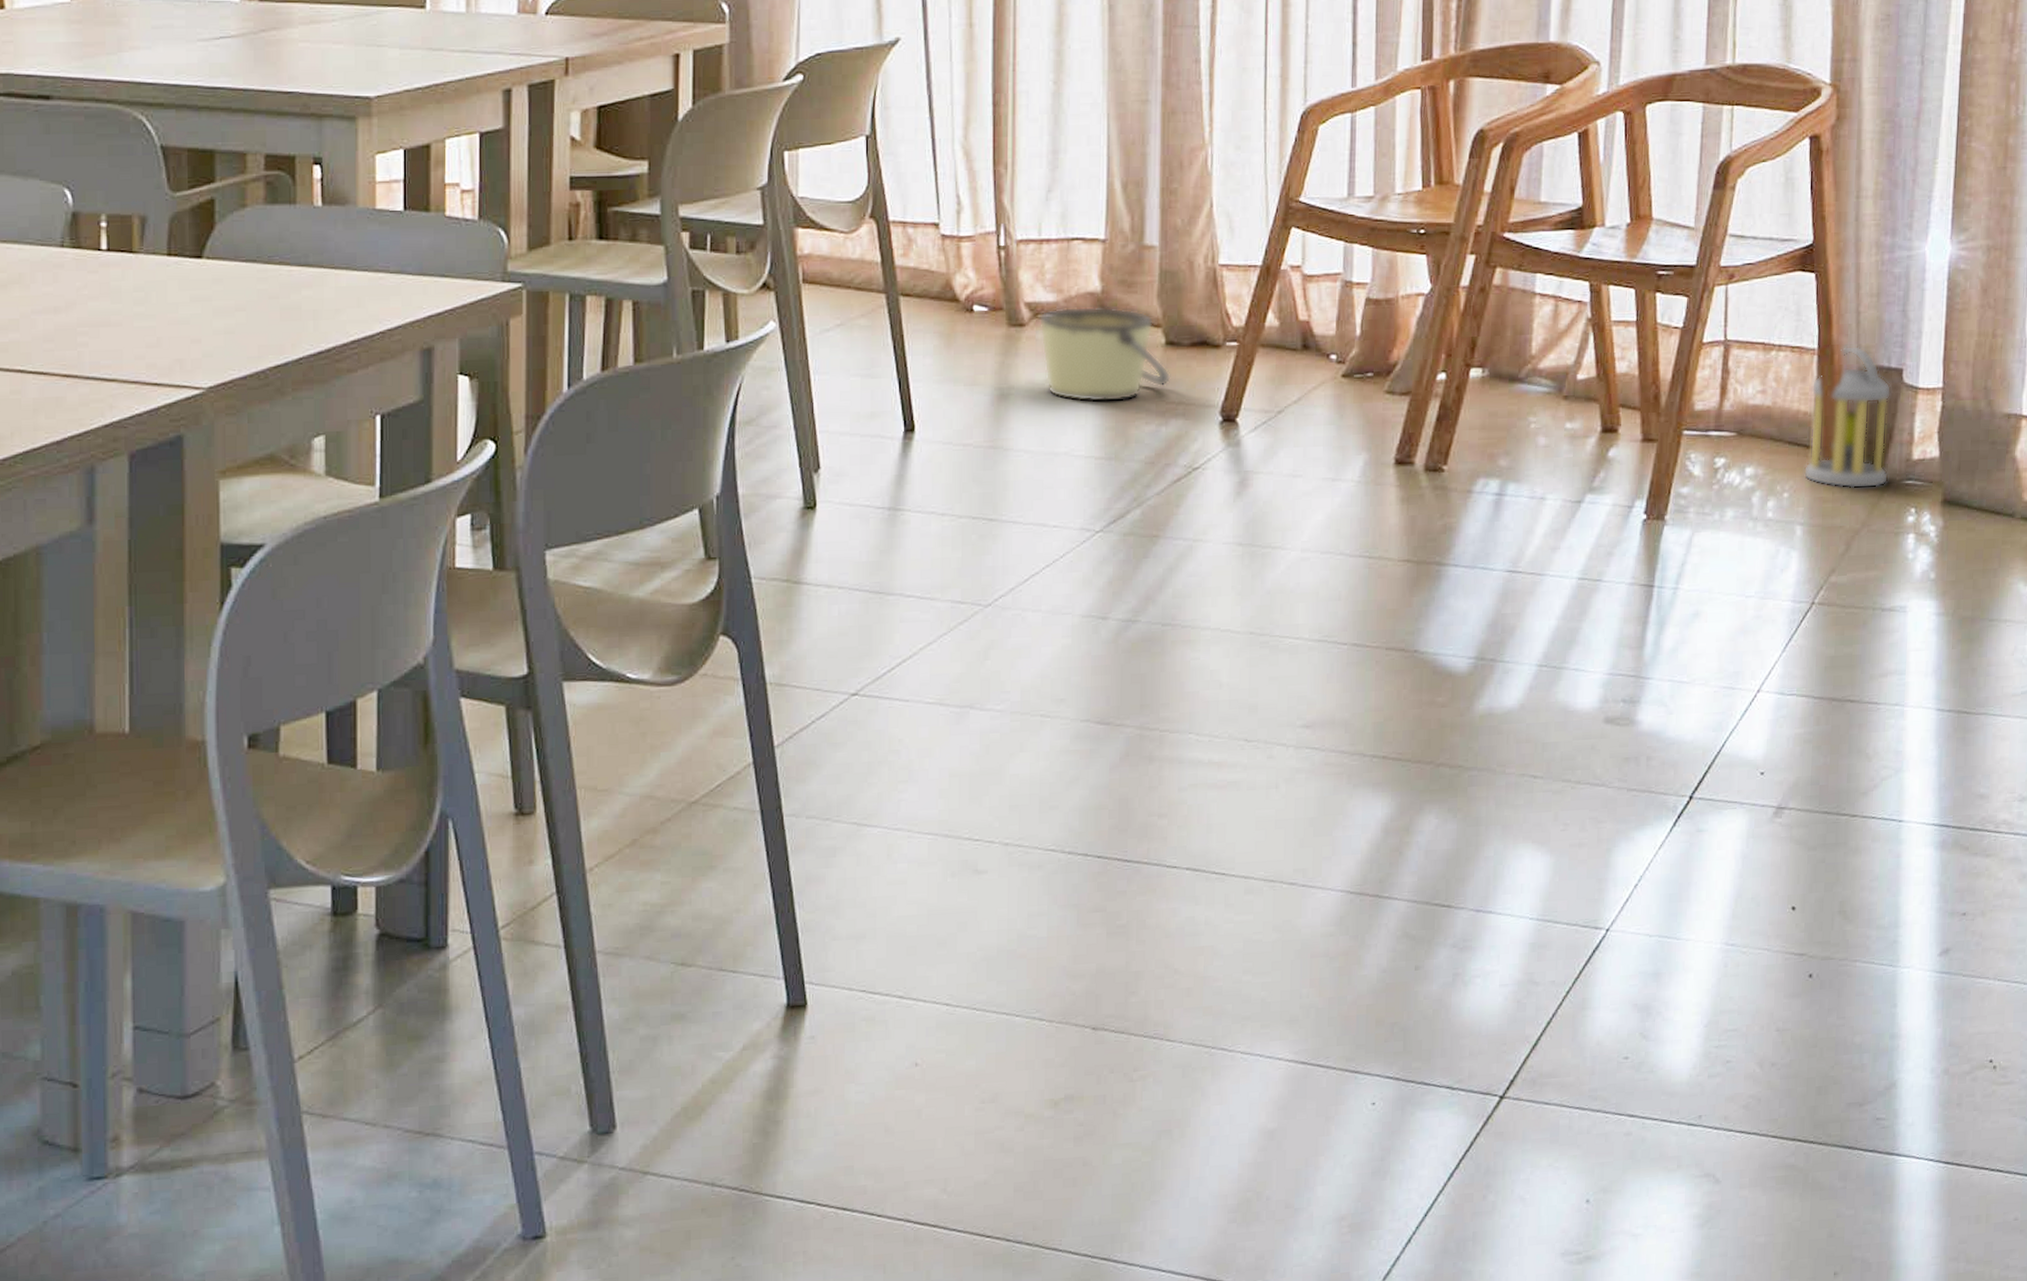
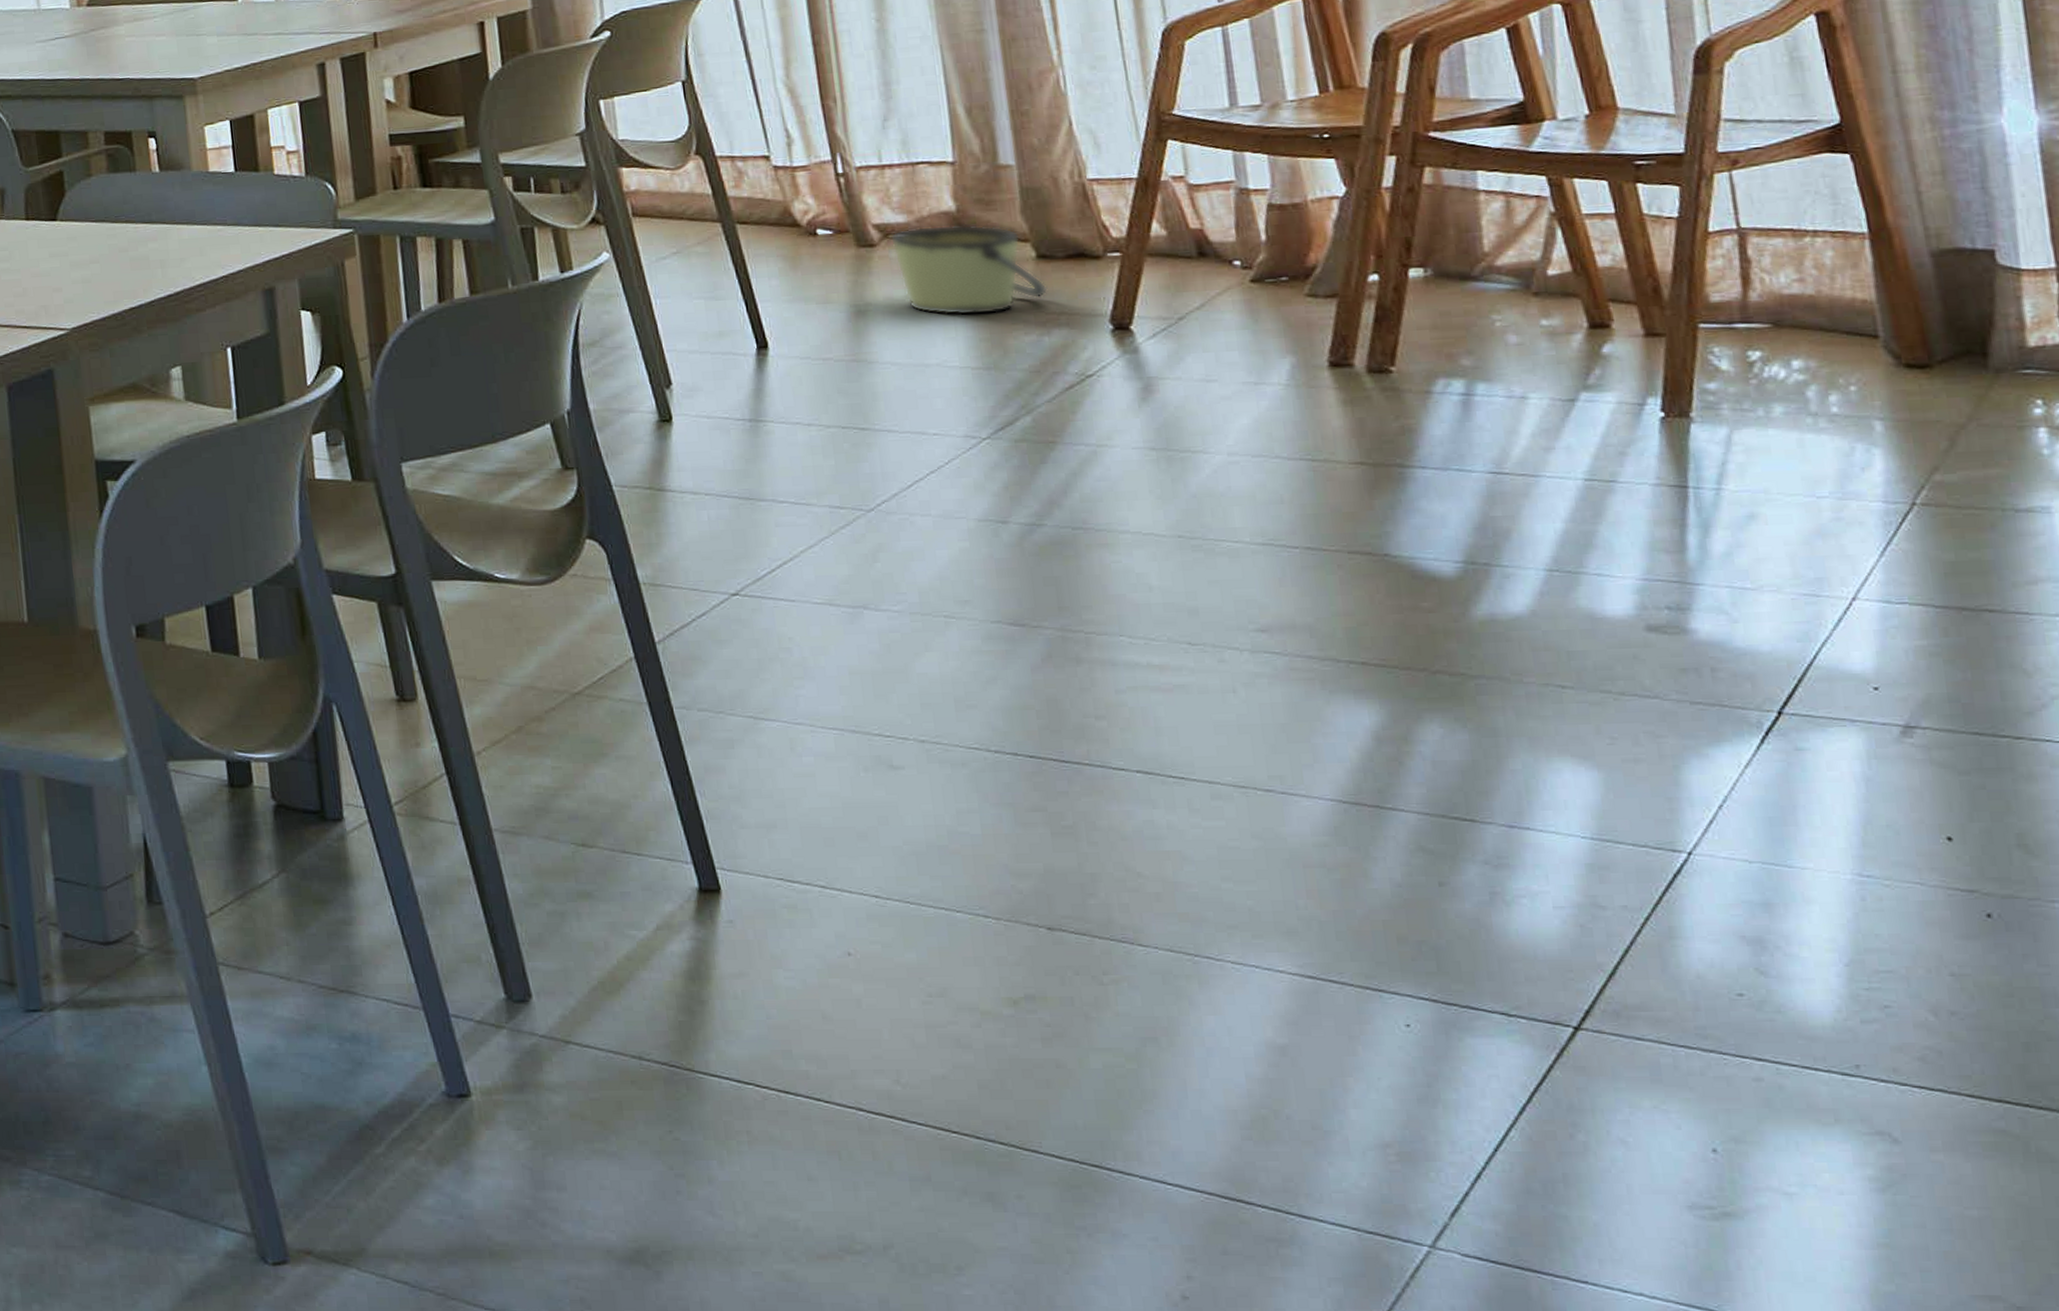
lantern: present [1803,345,1892,489] -> none [1867,227,1997,380]

